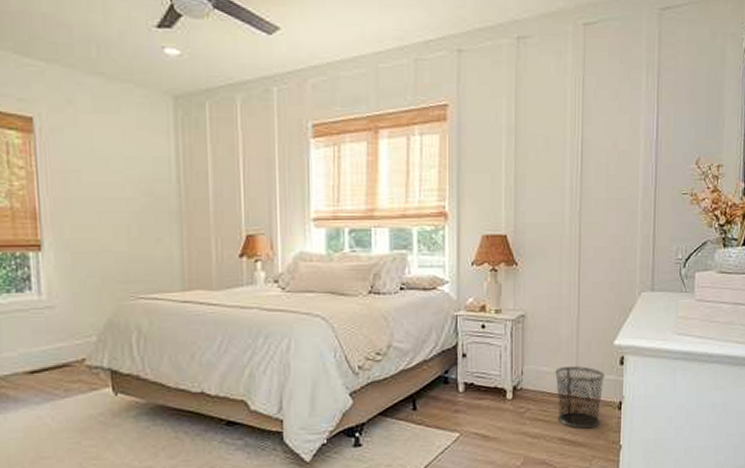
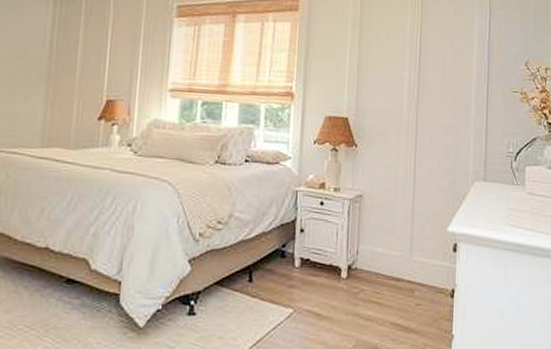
waste bin: present [555,365,605,429] -> none [389,249,438,315]

